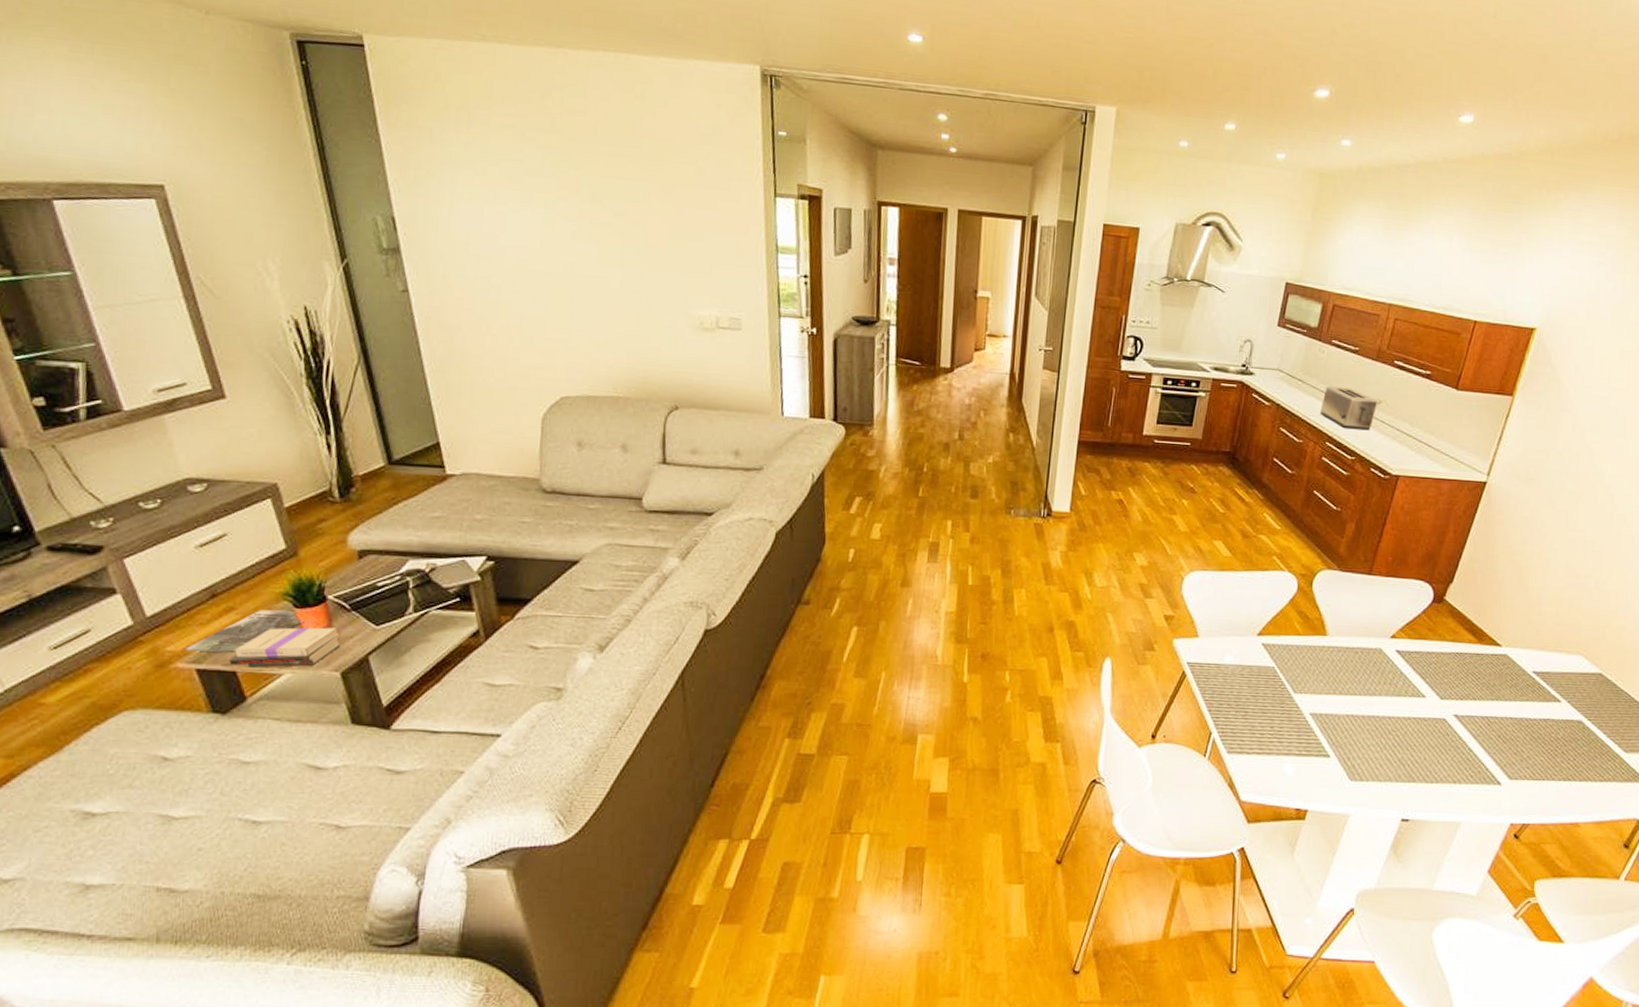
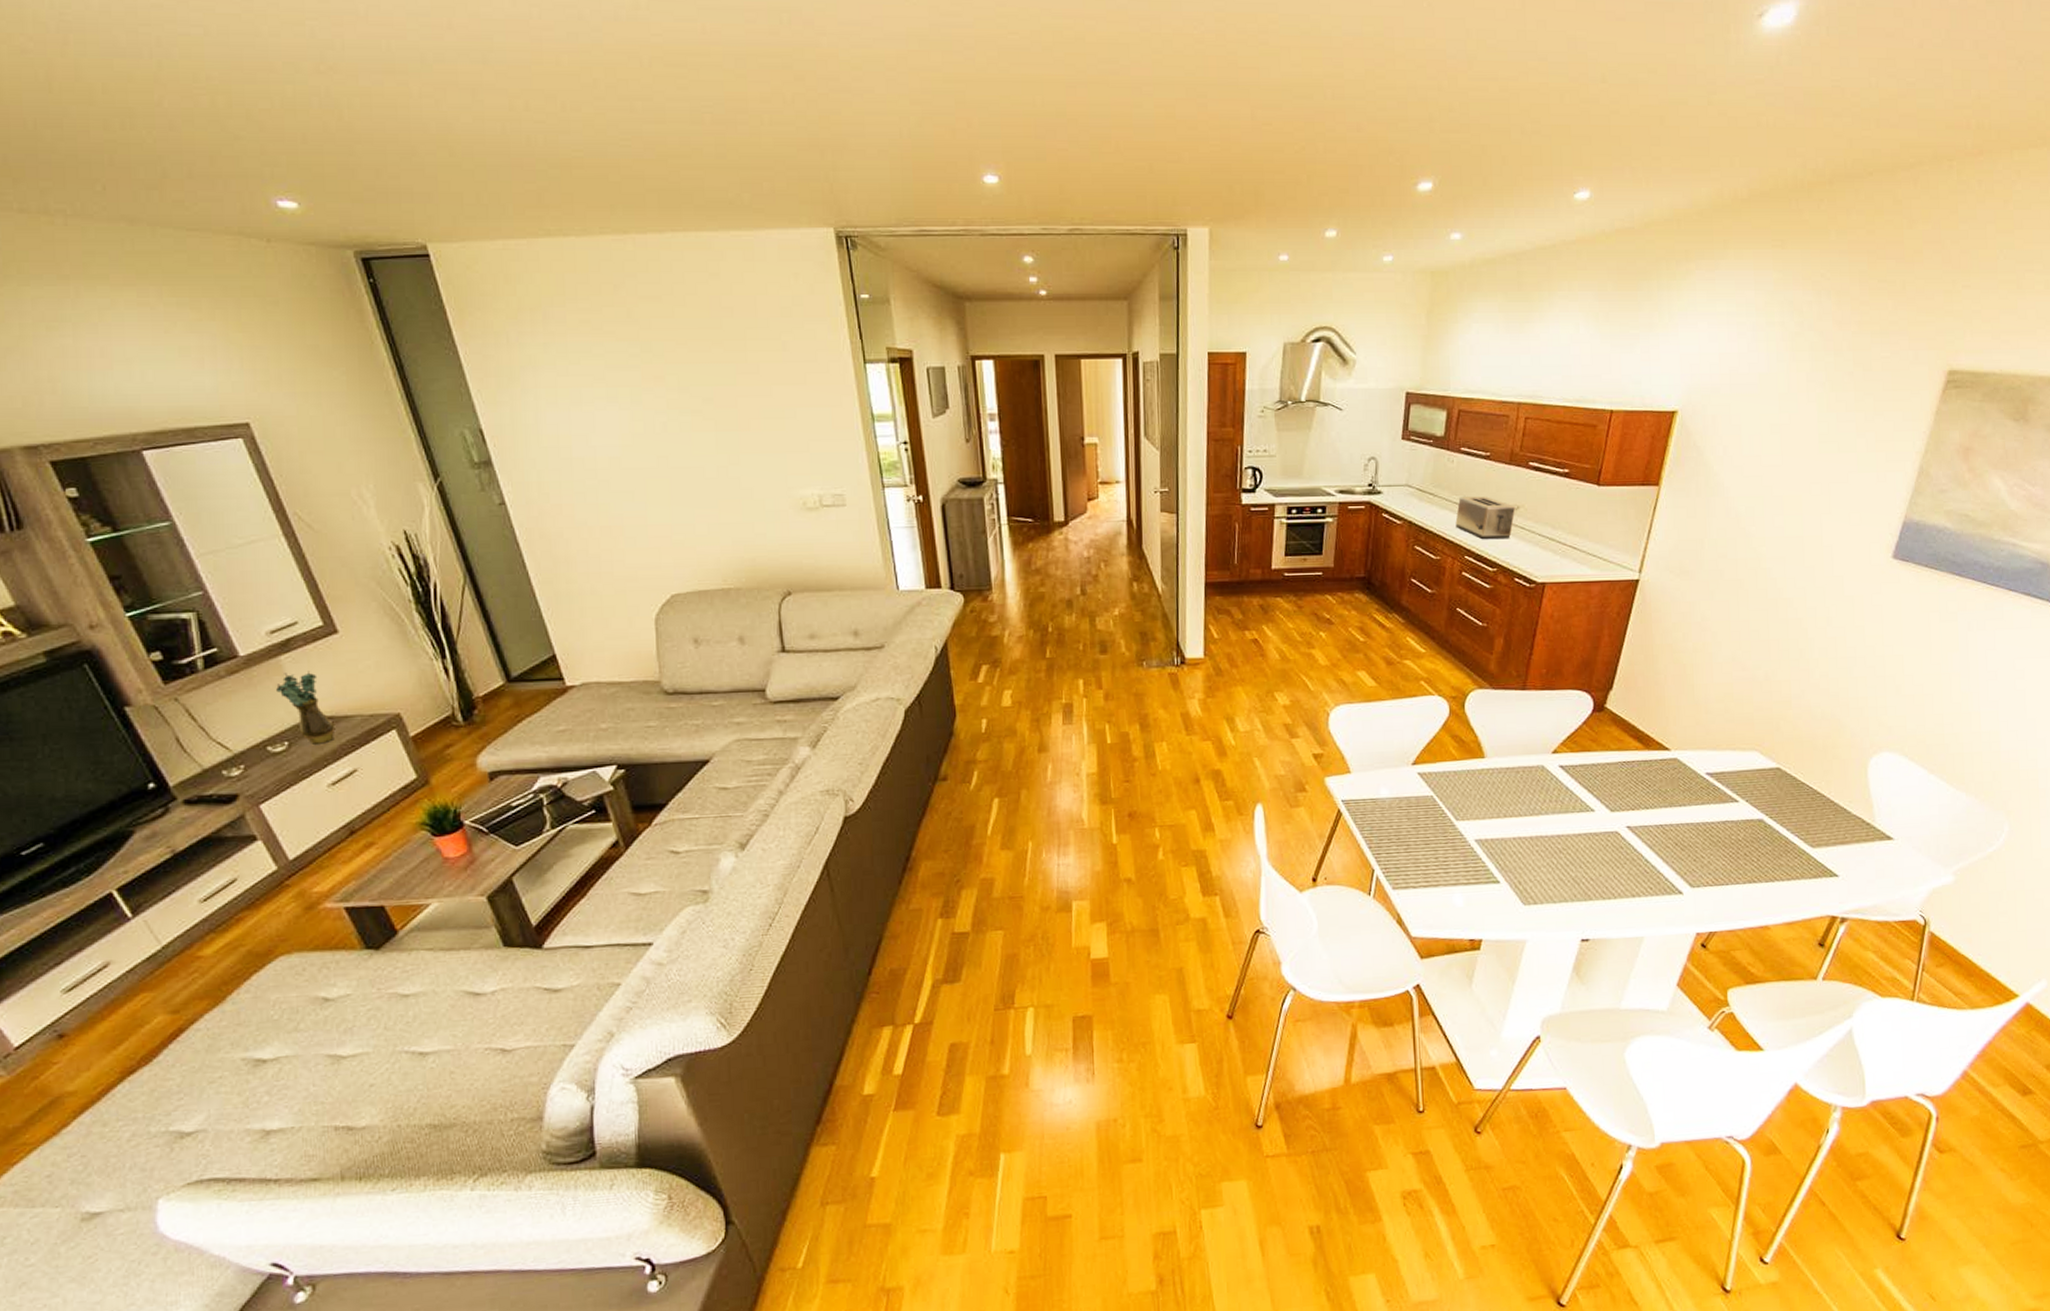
vase: none [156,432,211,505] -> present [276,671,336,744]
magazine: present [183,609,304,652] -> none [330,838,445,891]
books: present [229,627,340,668] -> none [376,852,483,901]

